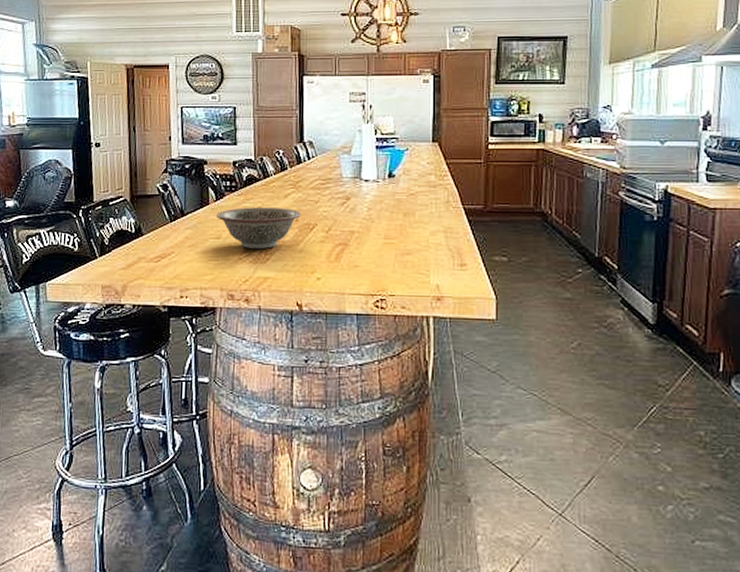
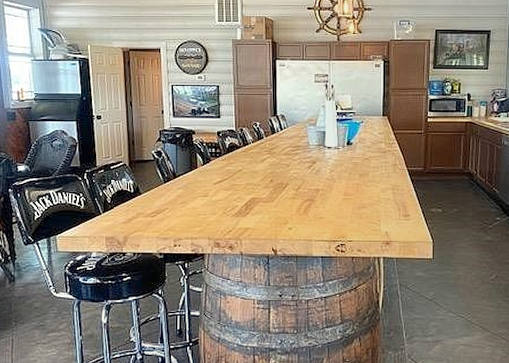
decorative bowl: present [216,207,301,249] -> none [204,170,275,204]

